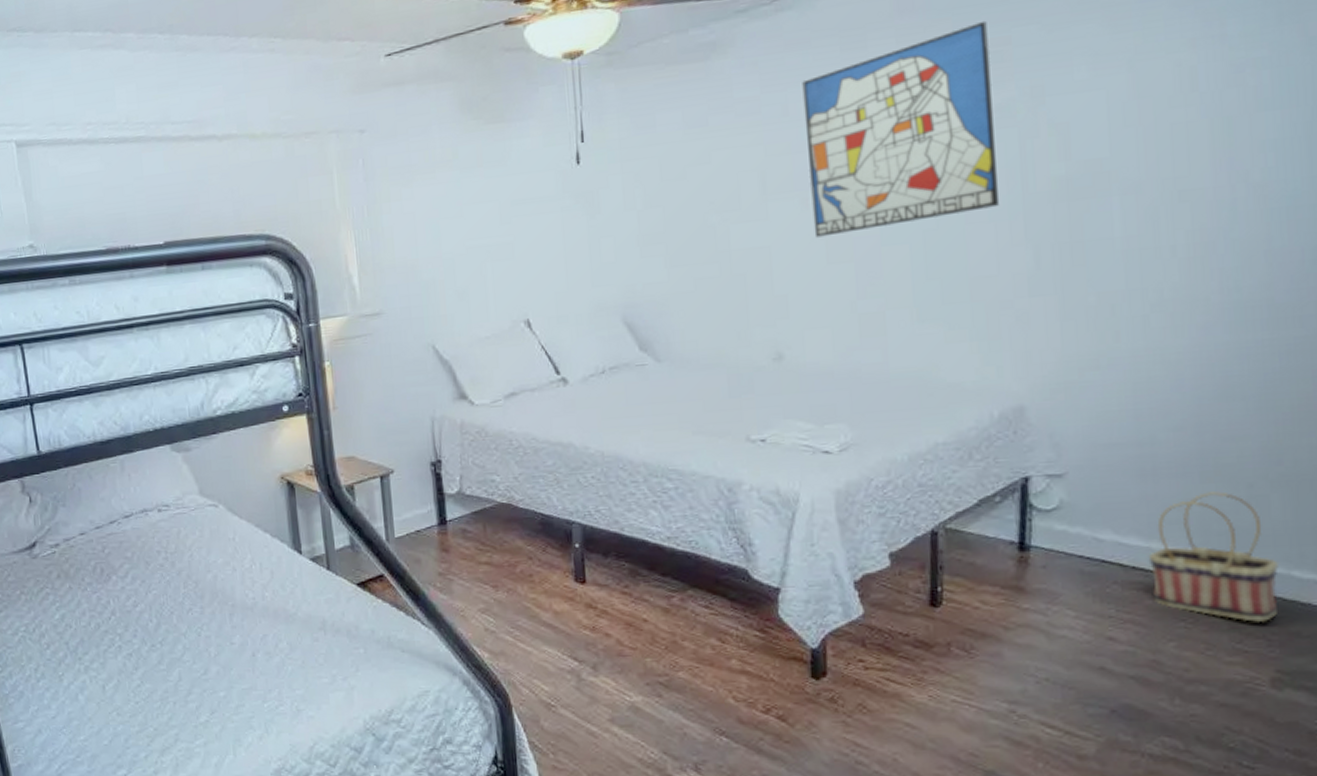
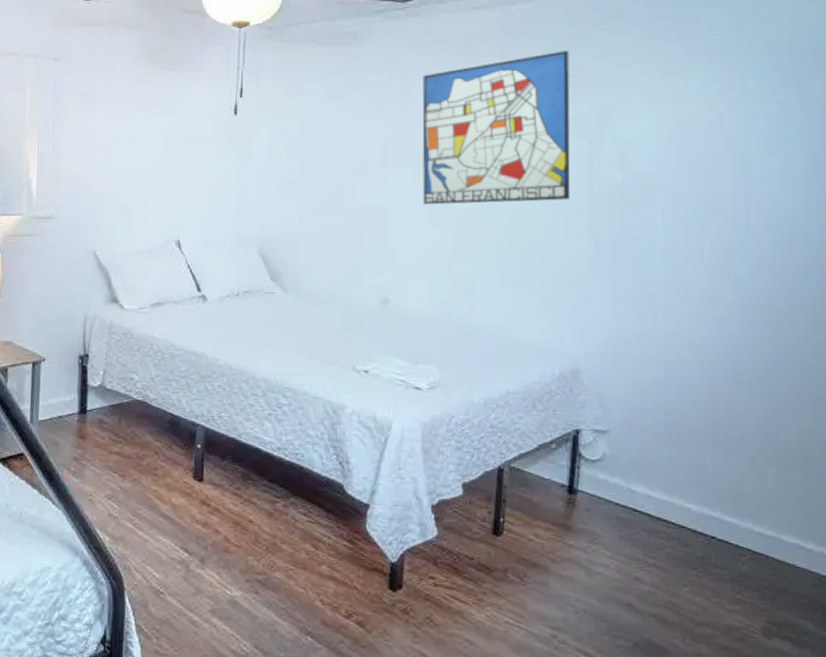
basket: present [1148,491,1280,622] -> none [670,460,773,577]

